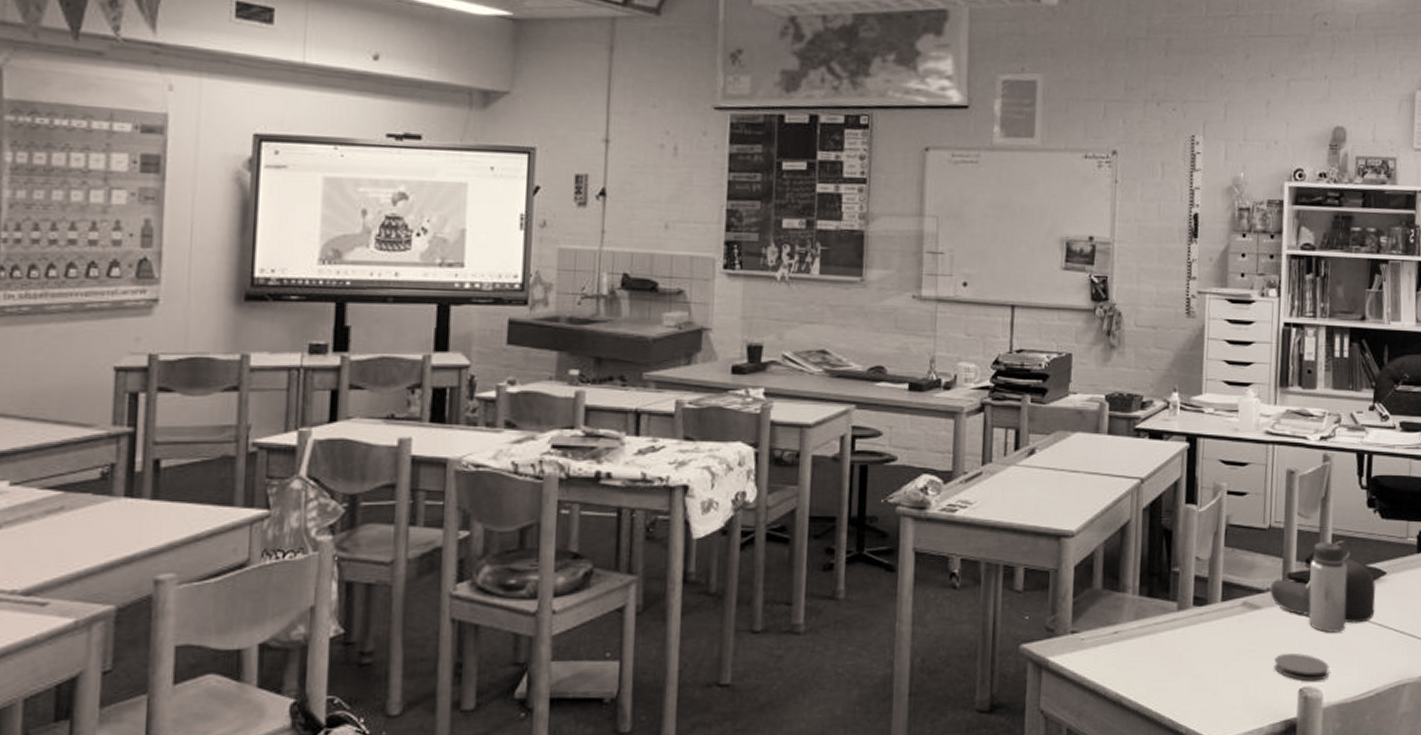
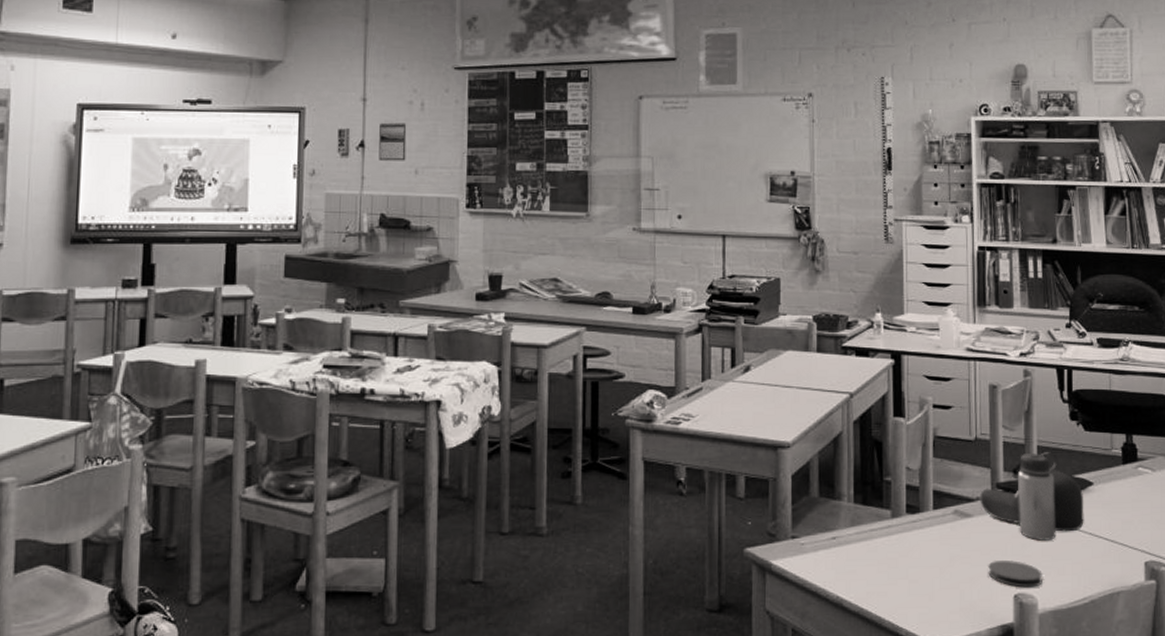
calendar: none [622,167,657,214] -> present [379,122,407,161]

